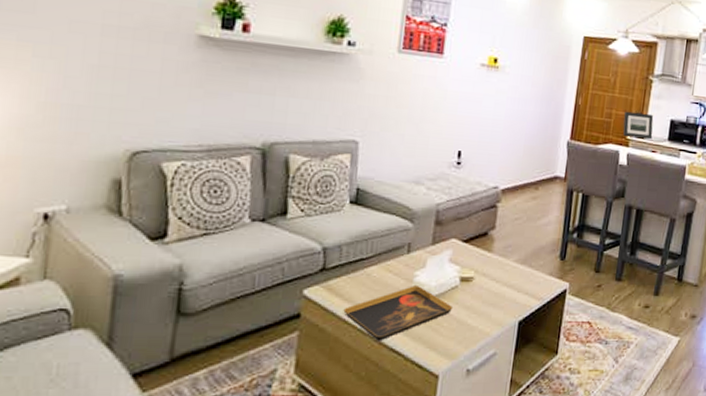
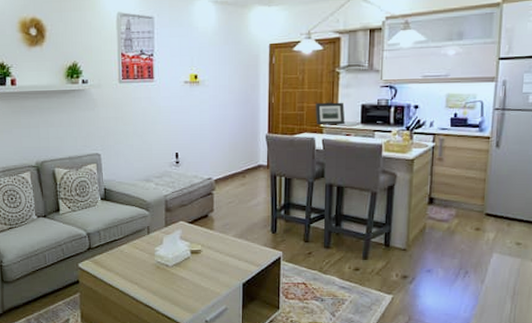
decorative tray: present [343,286,454,341] -> none [108,258,188,299]

